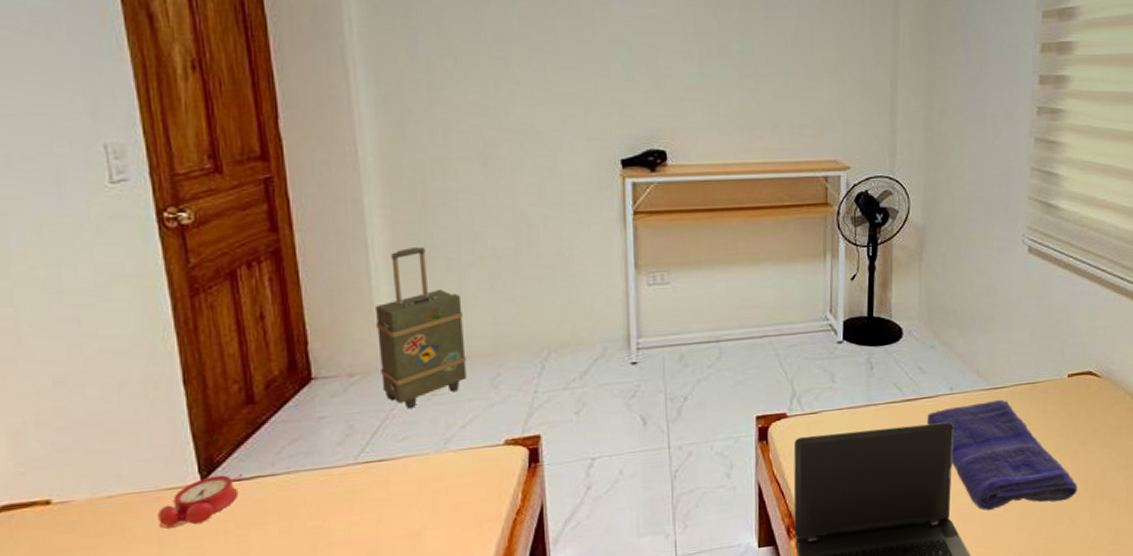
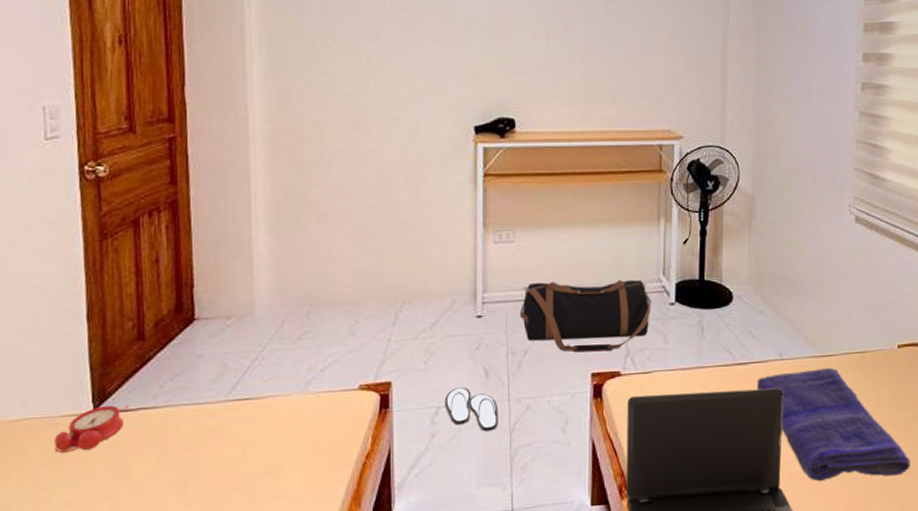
suitcase: present [374,247,467,409] -> none [252,202,329,351]
slippers: none [599,437,659,480] -> present [444,387,498,431]
duffel bag: none [678,318,818,396] -> present [520,279,651,353]

